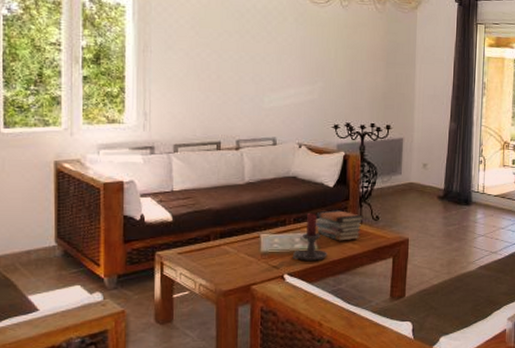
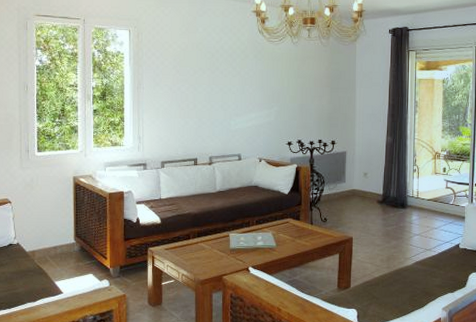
candle holder: present [292,213,328,261] -> none [255,216,284,256]
book stack: present [316,210,364,241] -> none [274,213,314,239]

